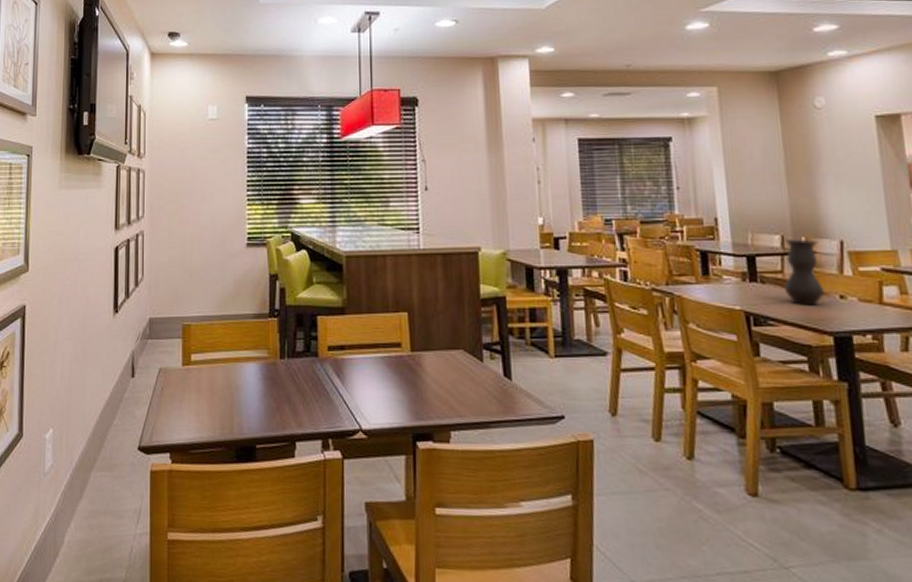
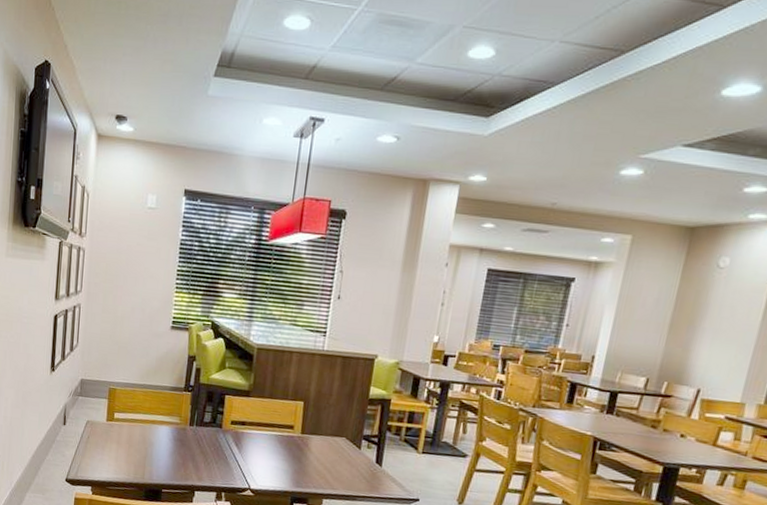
vase: present [783,239,824,305] -> none [634,381,678,440]

